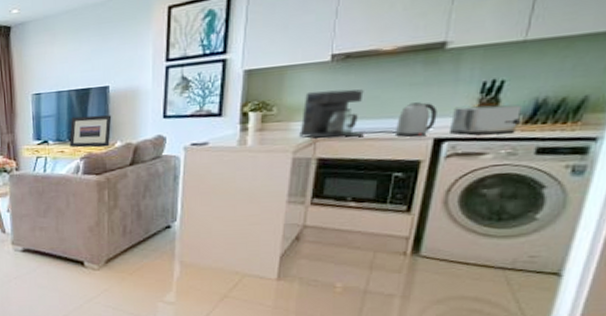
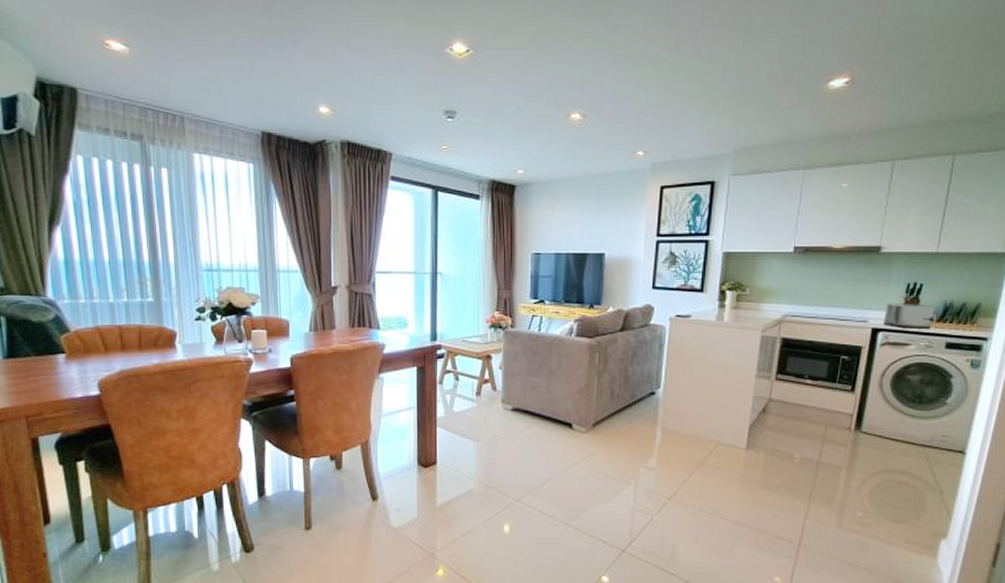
picture frame: present [69,115,112,148] -> none [565,280,606,312]
coffee maker: present [298,89,364,140] -> none [766,277,819,322]
kettle: present [394,102,438,137] -> none [842,296,875,326]

